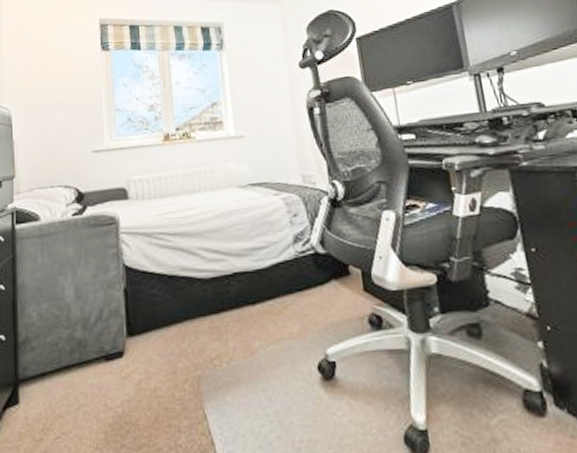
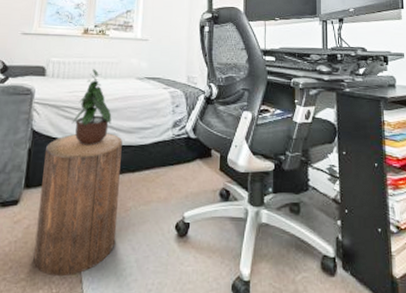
stool: none [144,259,246,439] -> present [33,133,122,277]
potted plant: none [169,182,216,278] -> present [71,69,112,146]

